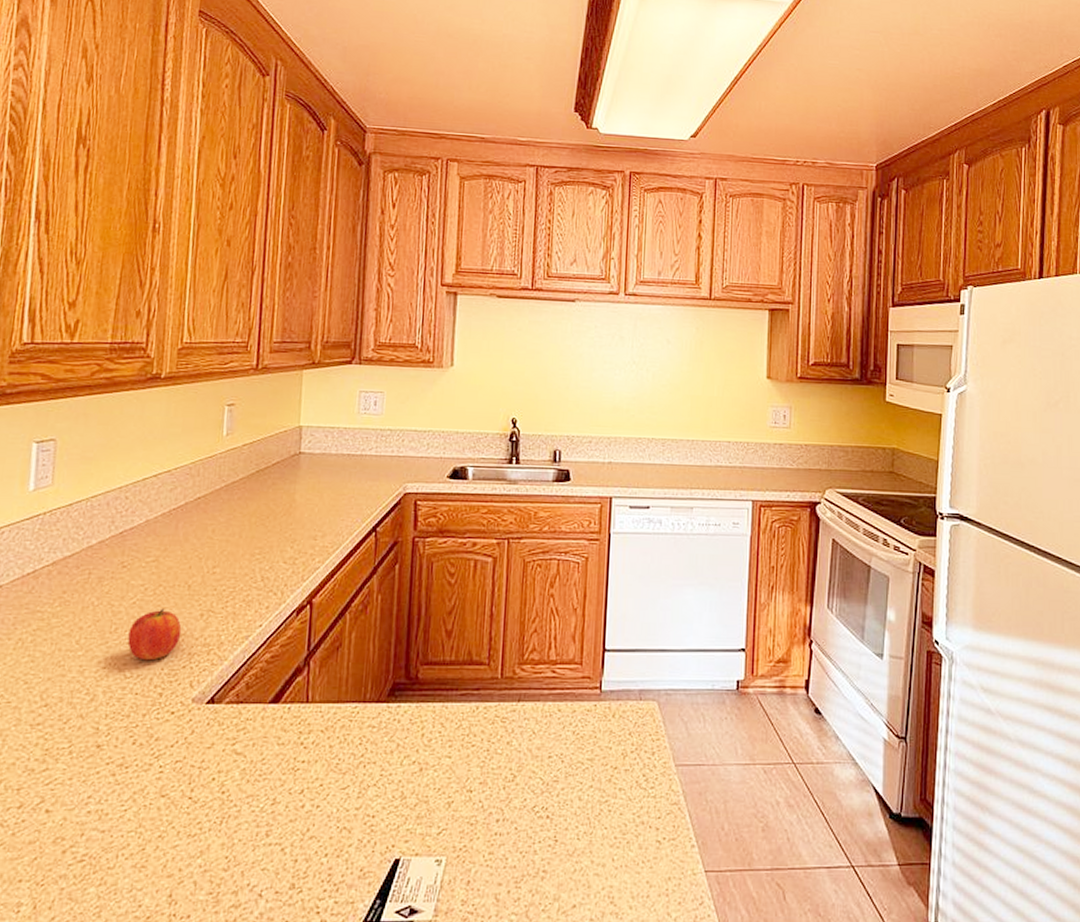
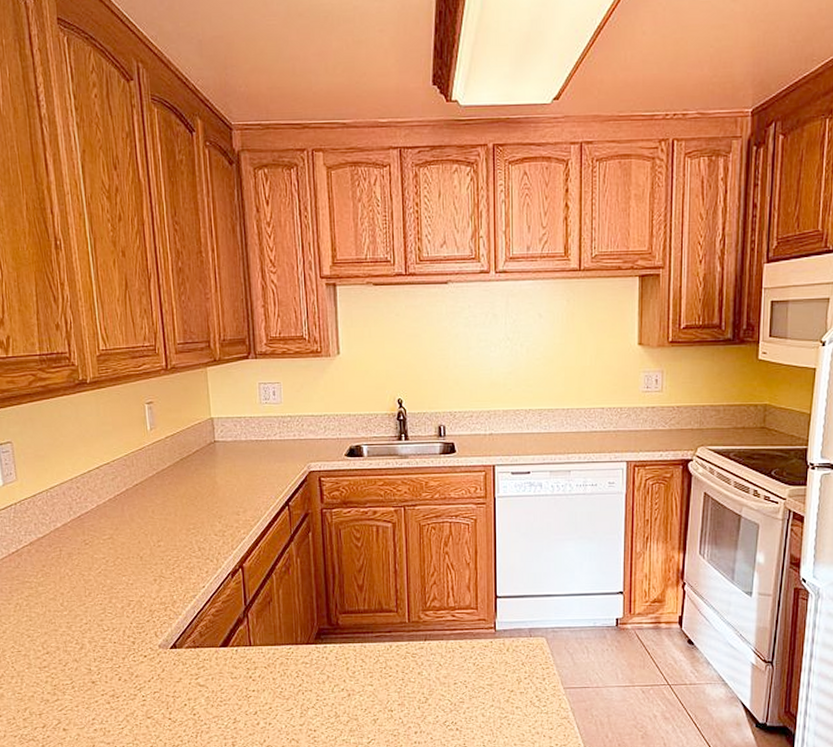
fruit: present [127,608,182,661] -> none [100,576,142,617]

